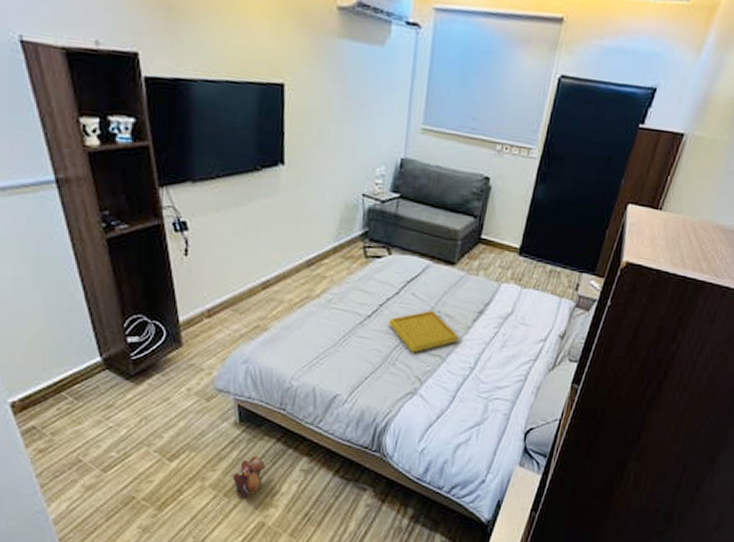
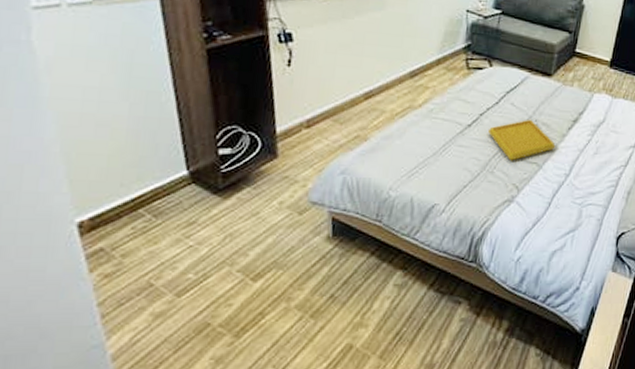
plush toy: present [233,455,266,498] -> none [321,271,357,319]

